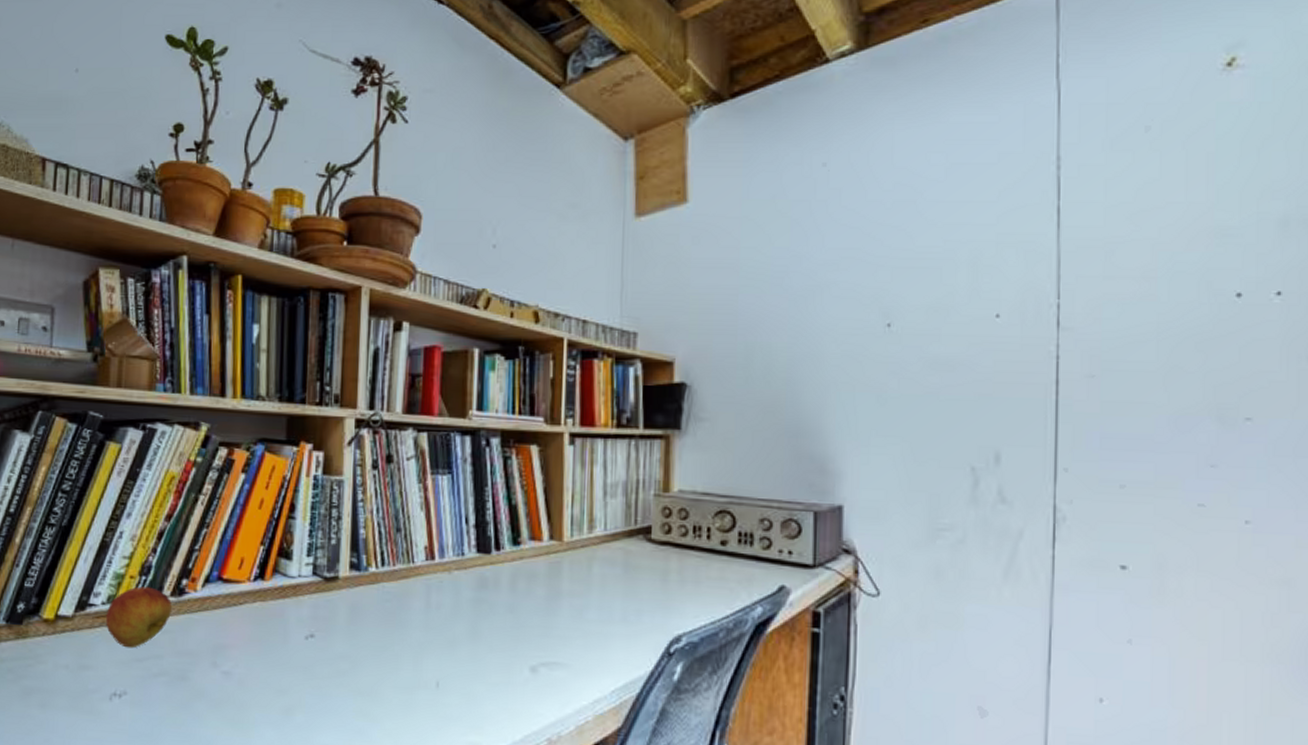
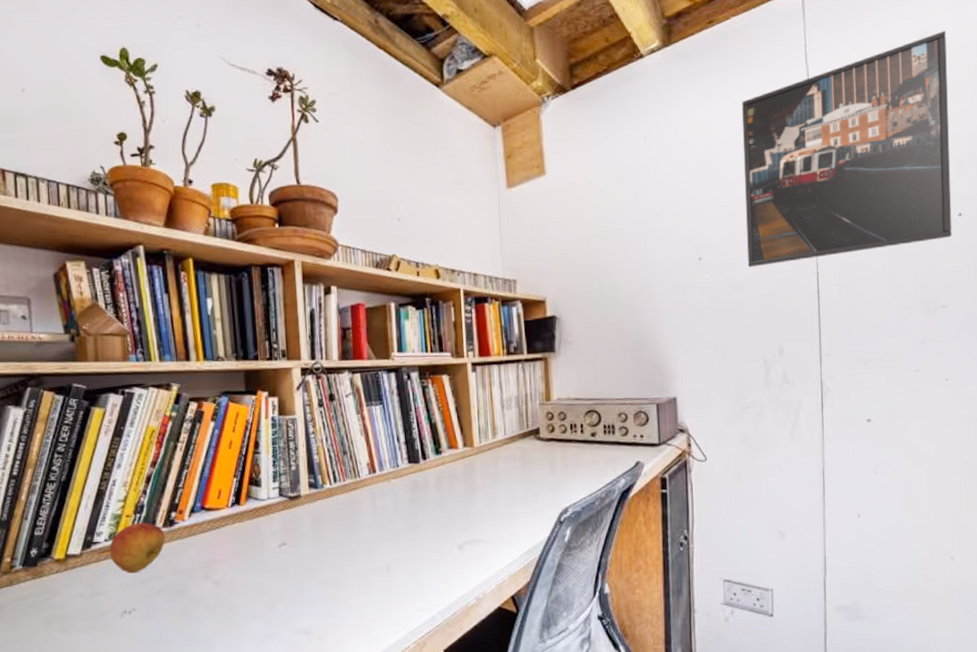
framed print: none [956,43,1269,342] -> present [741,31,952,268]

